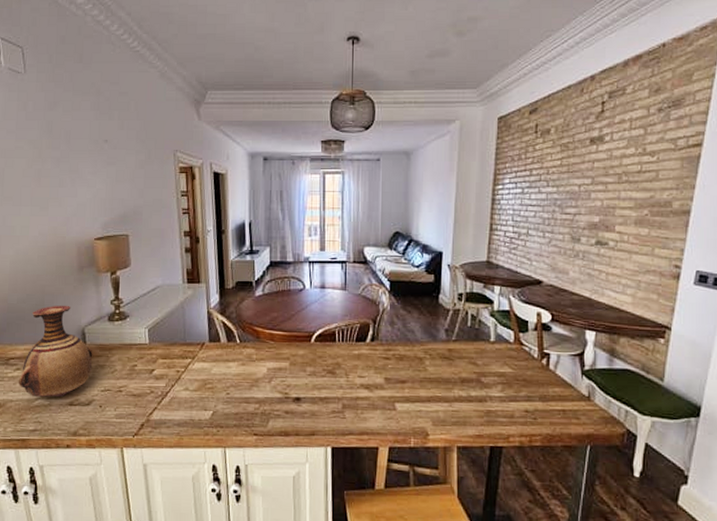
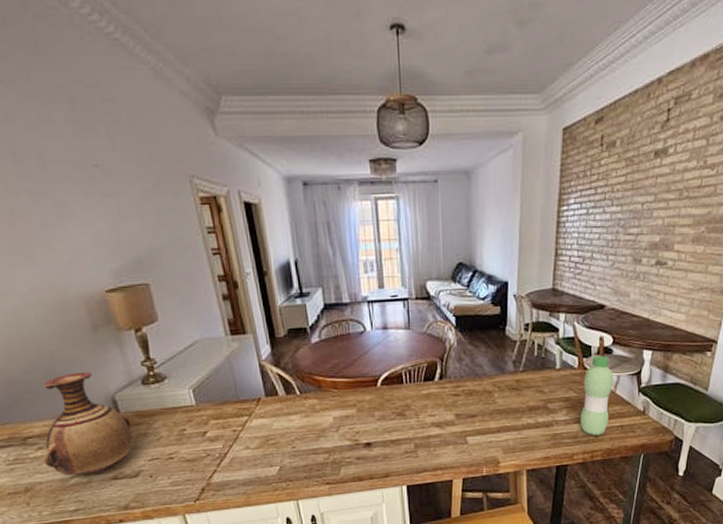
water bottle: none [517,331,554,419] -> present [580,355,614,436]

